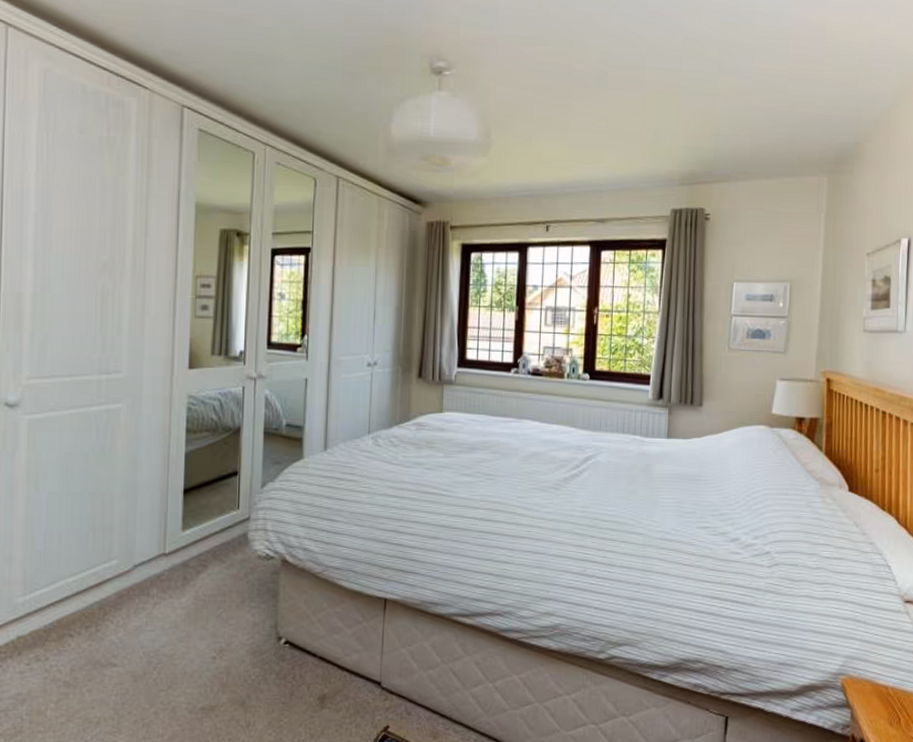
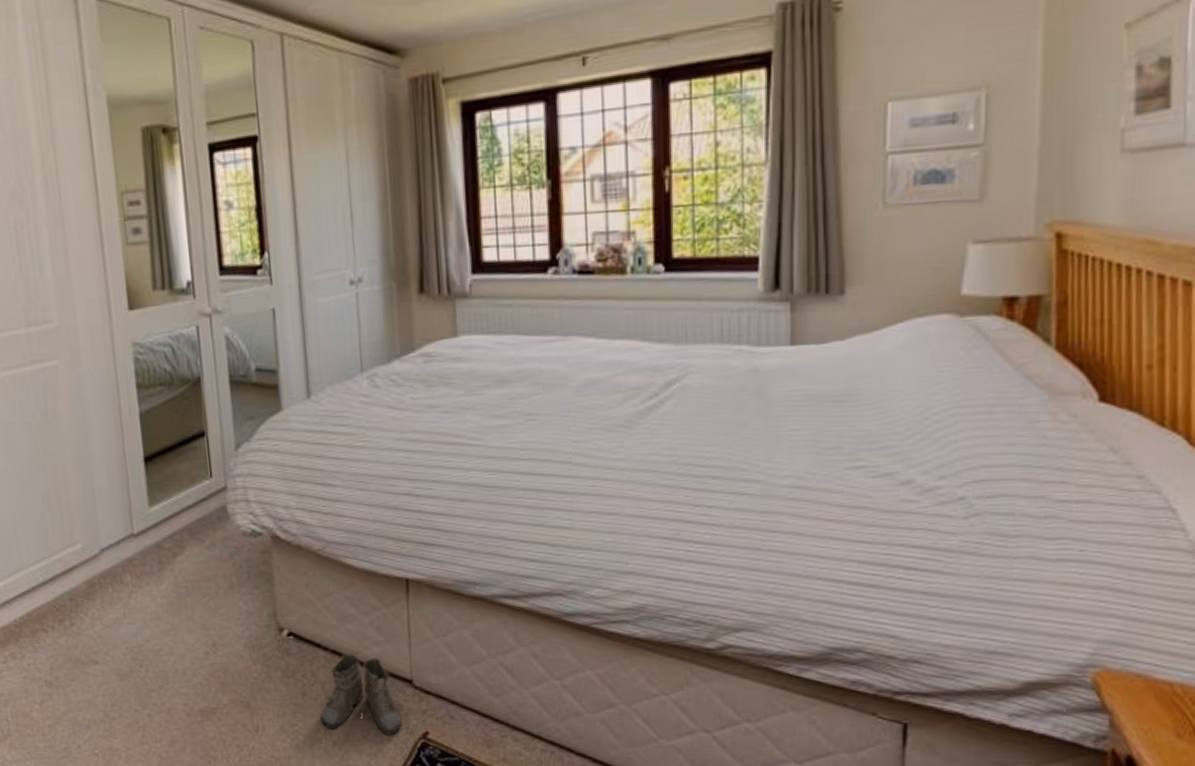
boots: none [303,660,372,729] -> present [320,654,404,735]

